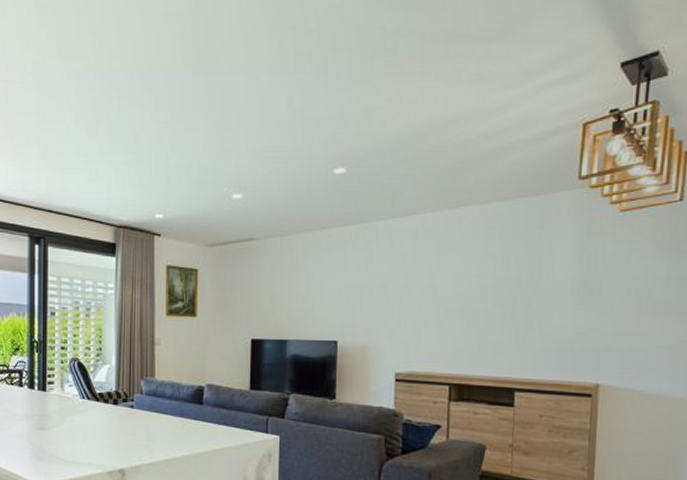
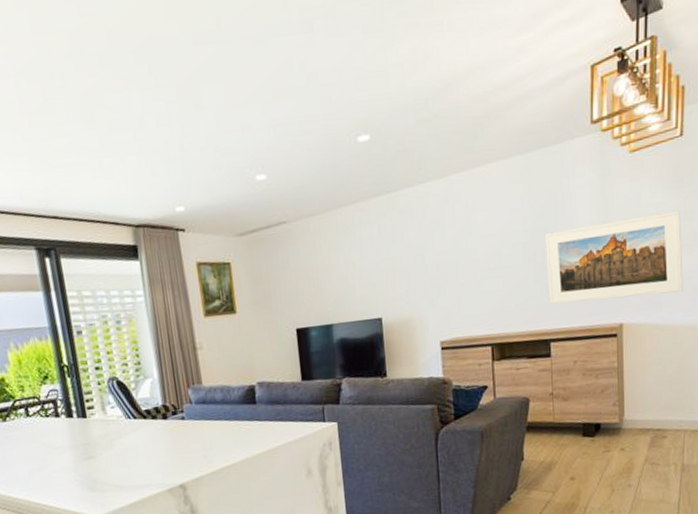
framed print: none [517,275,676,360] -> present [544,210,683,305]

